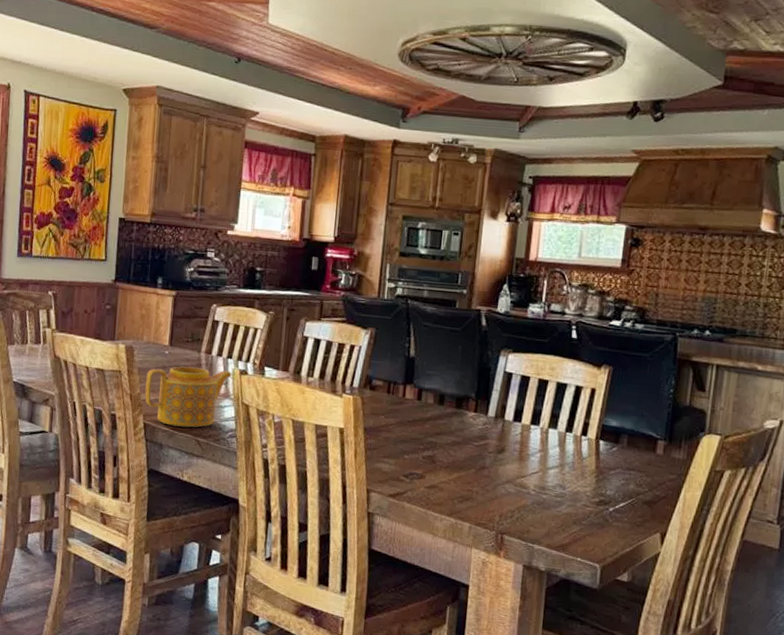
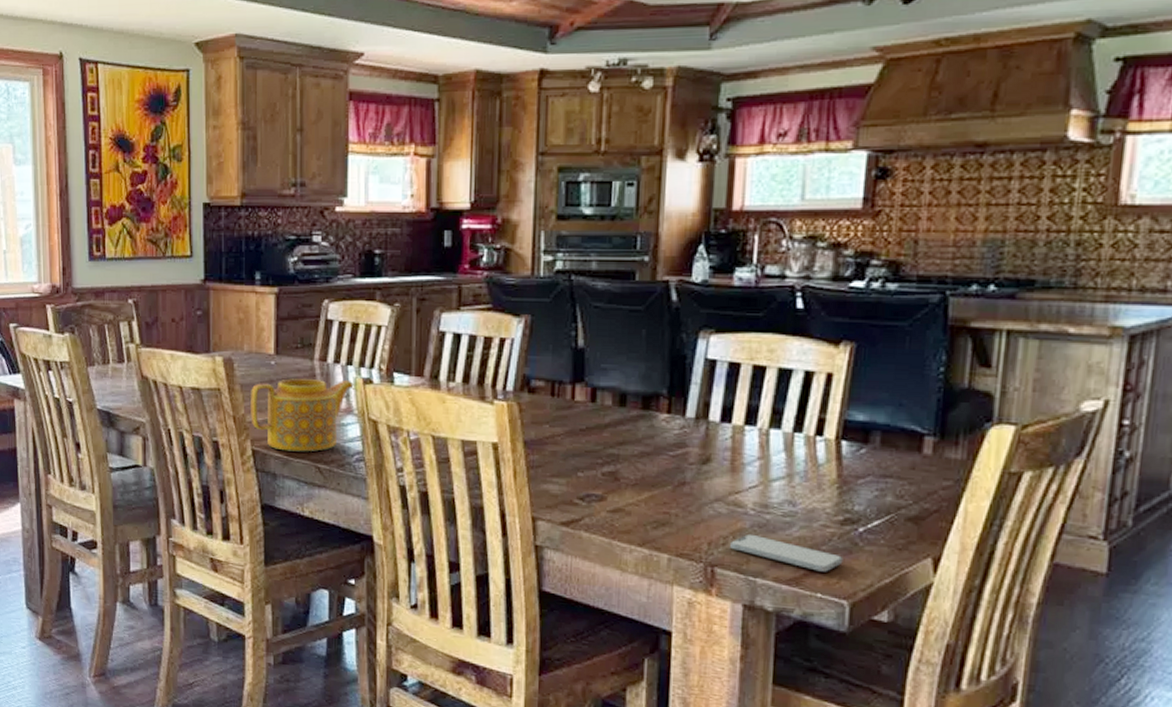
smartphone: none [516,509,598,541] -> present [730,533,843,572]

